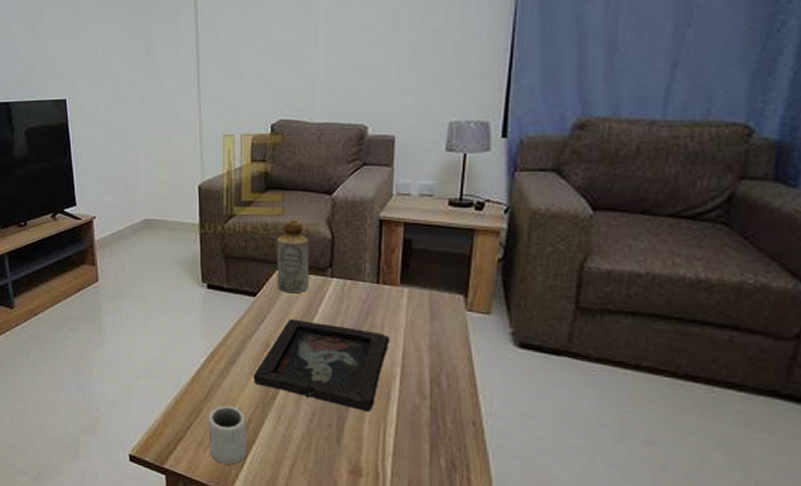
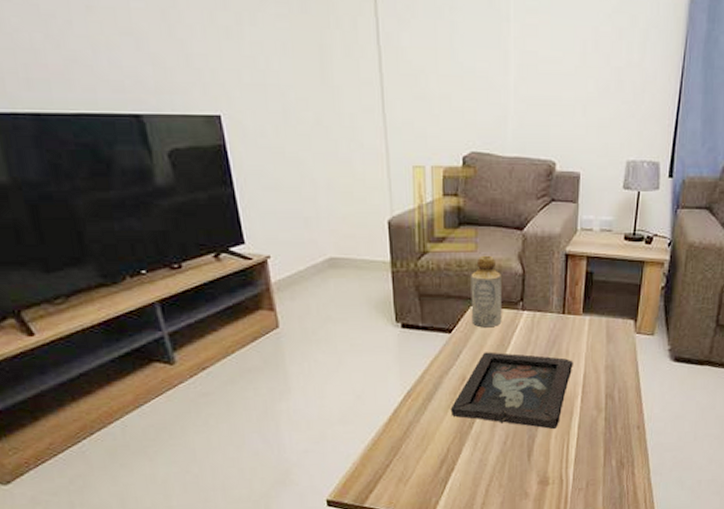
cup: present [208,405,246,465] -> none [407,439,445,494]

